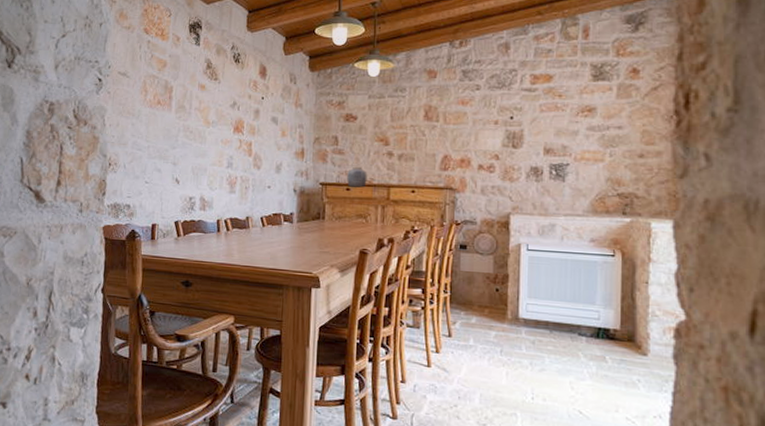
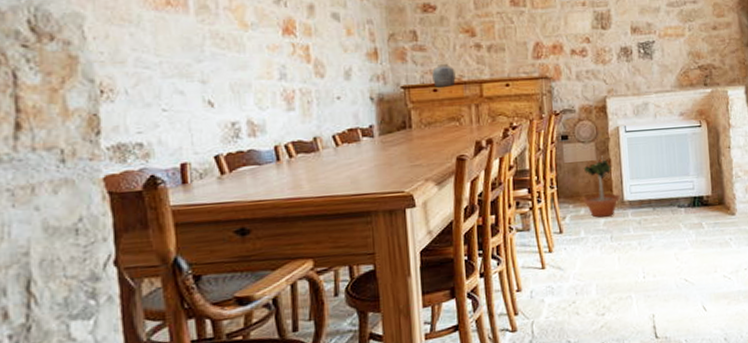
potted tree: none [475,270,514,330] -> present [582,156,620,218]

